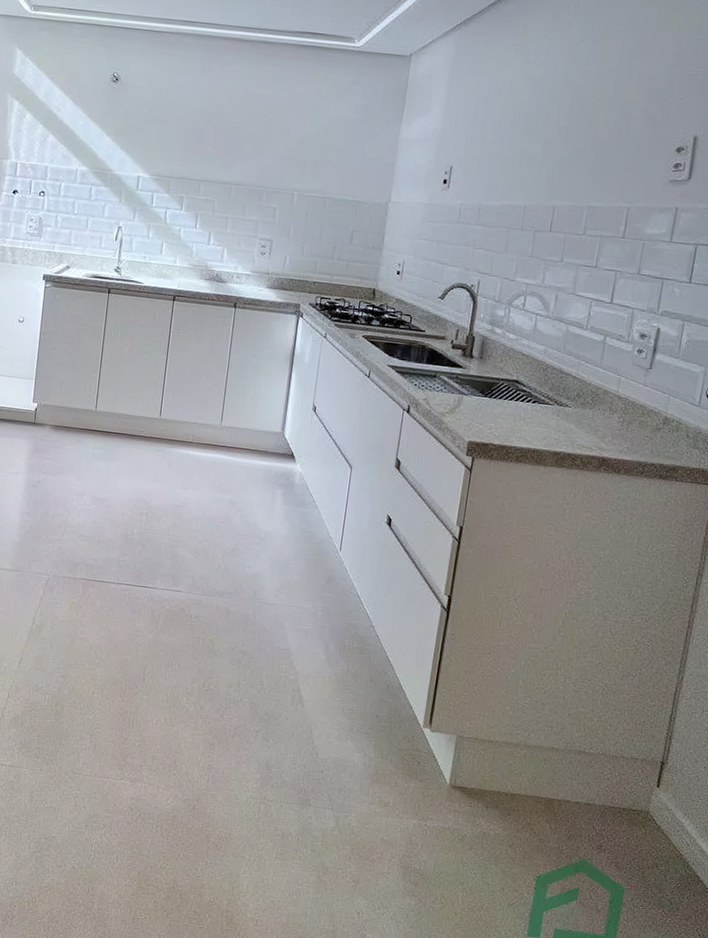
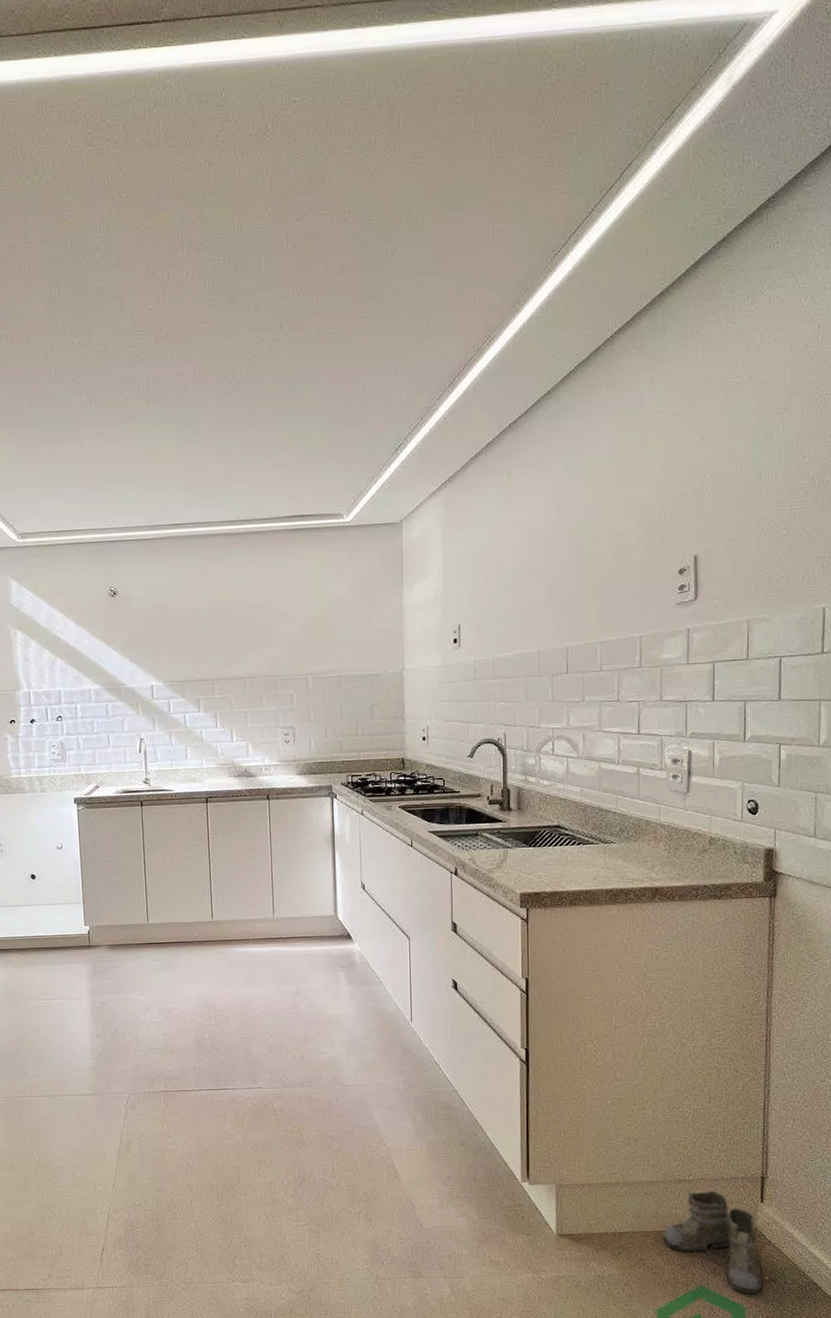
boots: none [554,765,665,877] -> present [663,1190,782,1294]

